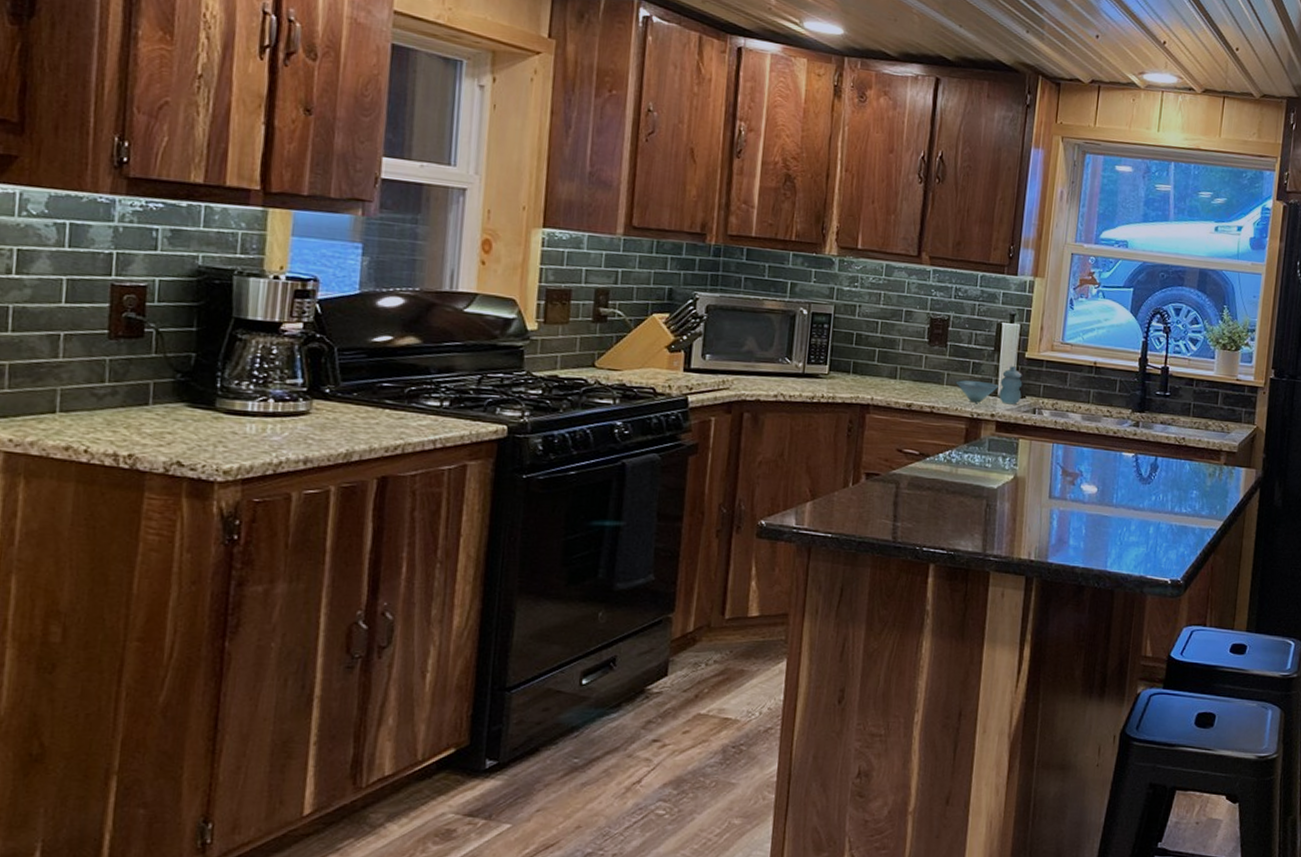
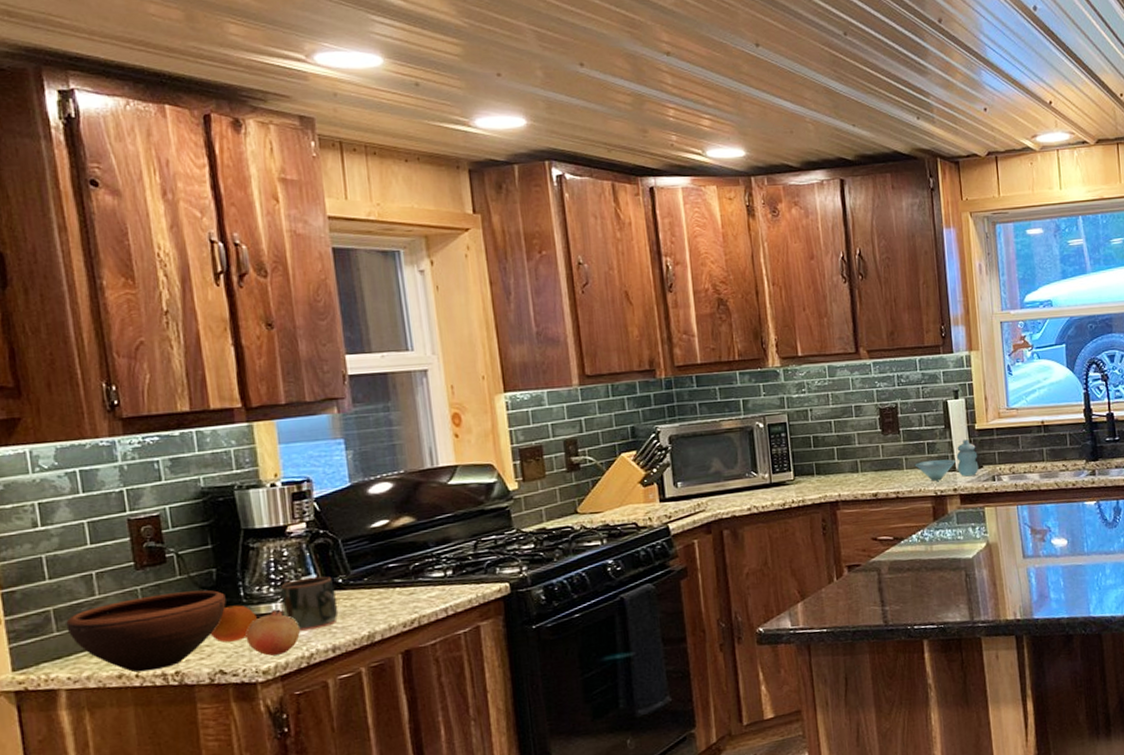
bowl: none [19,368,200,449] -> present [66,590,226,672]
fruit: none [174,395,230,435] -> present [210,605,257,643]
fruit: none [212,408,273,457] -> present [245,609,300,656]
mug: none [258,381,320,437] -> present [280,576,339,632]

